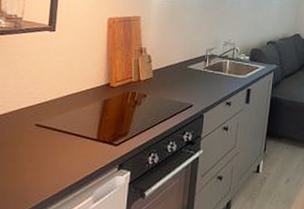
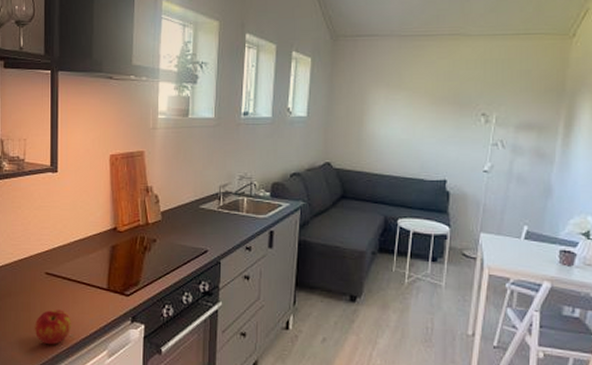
apple: none [19,159,59,193] -> present [34,309,72,345]

